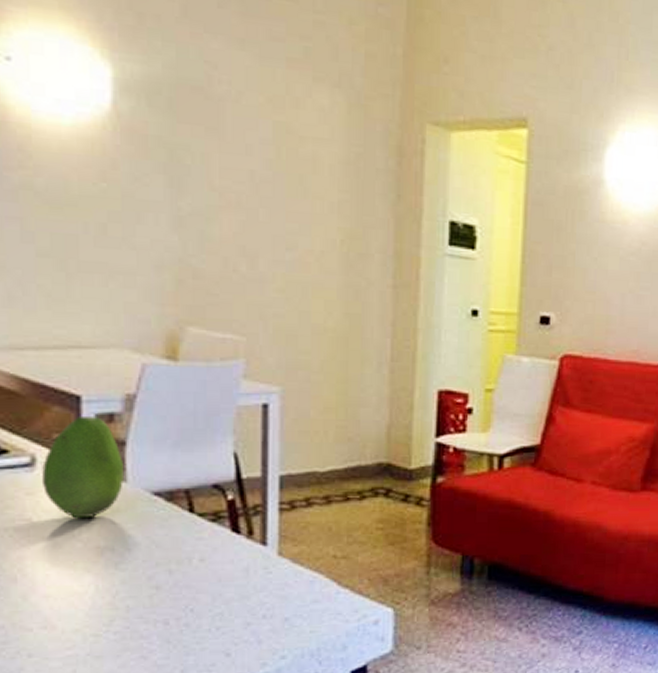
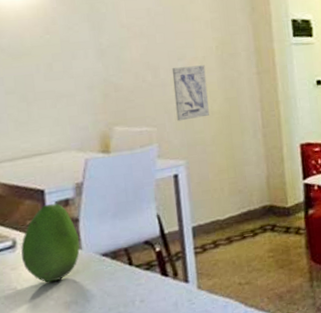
wall art: none [276,260,322,334] -> present [171,65,209,121]

